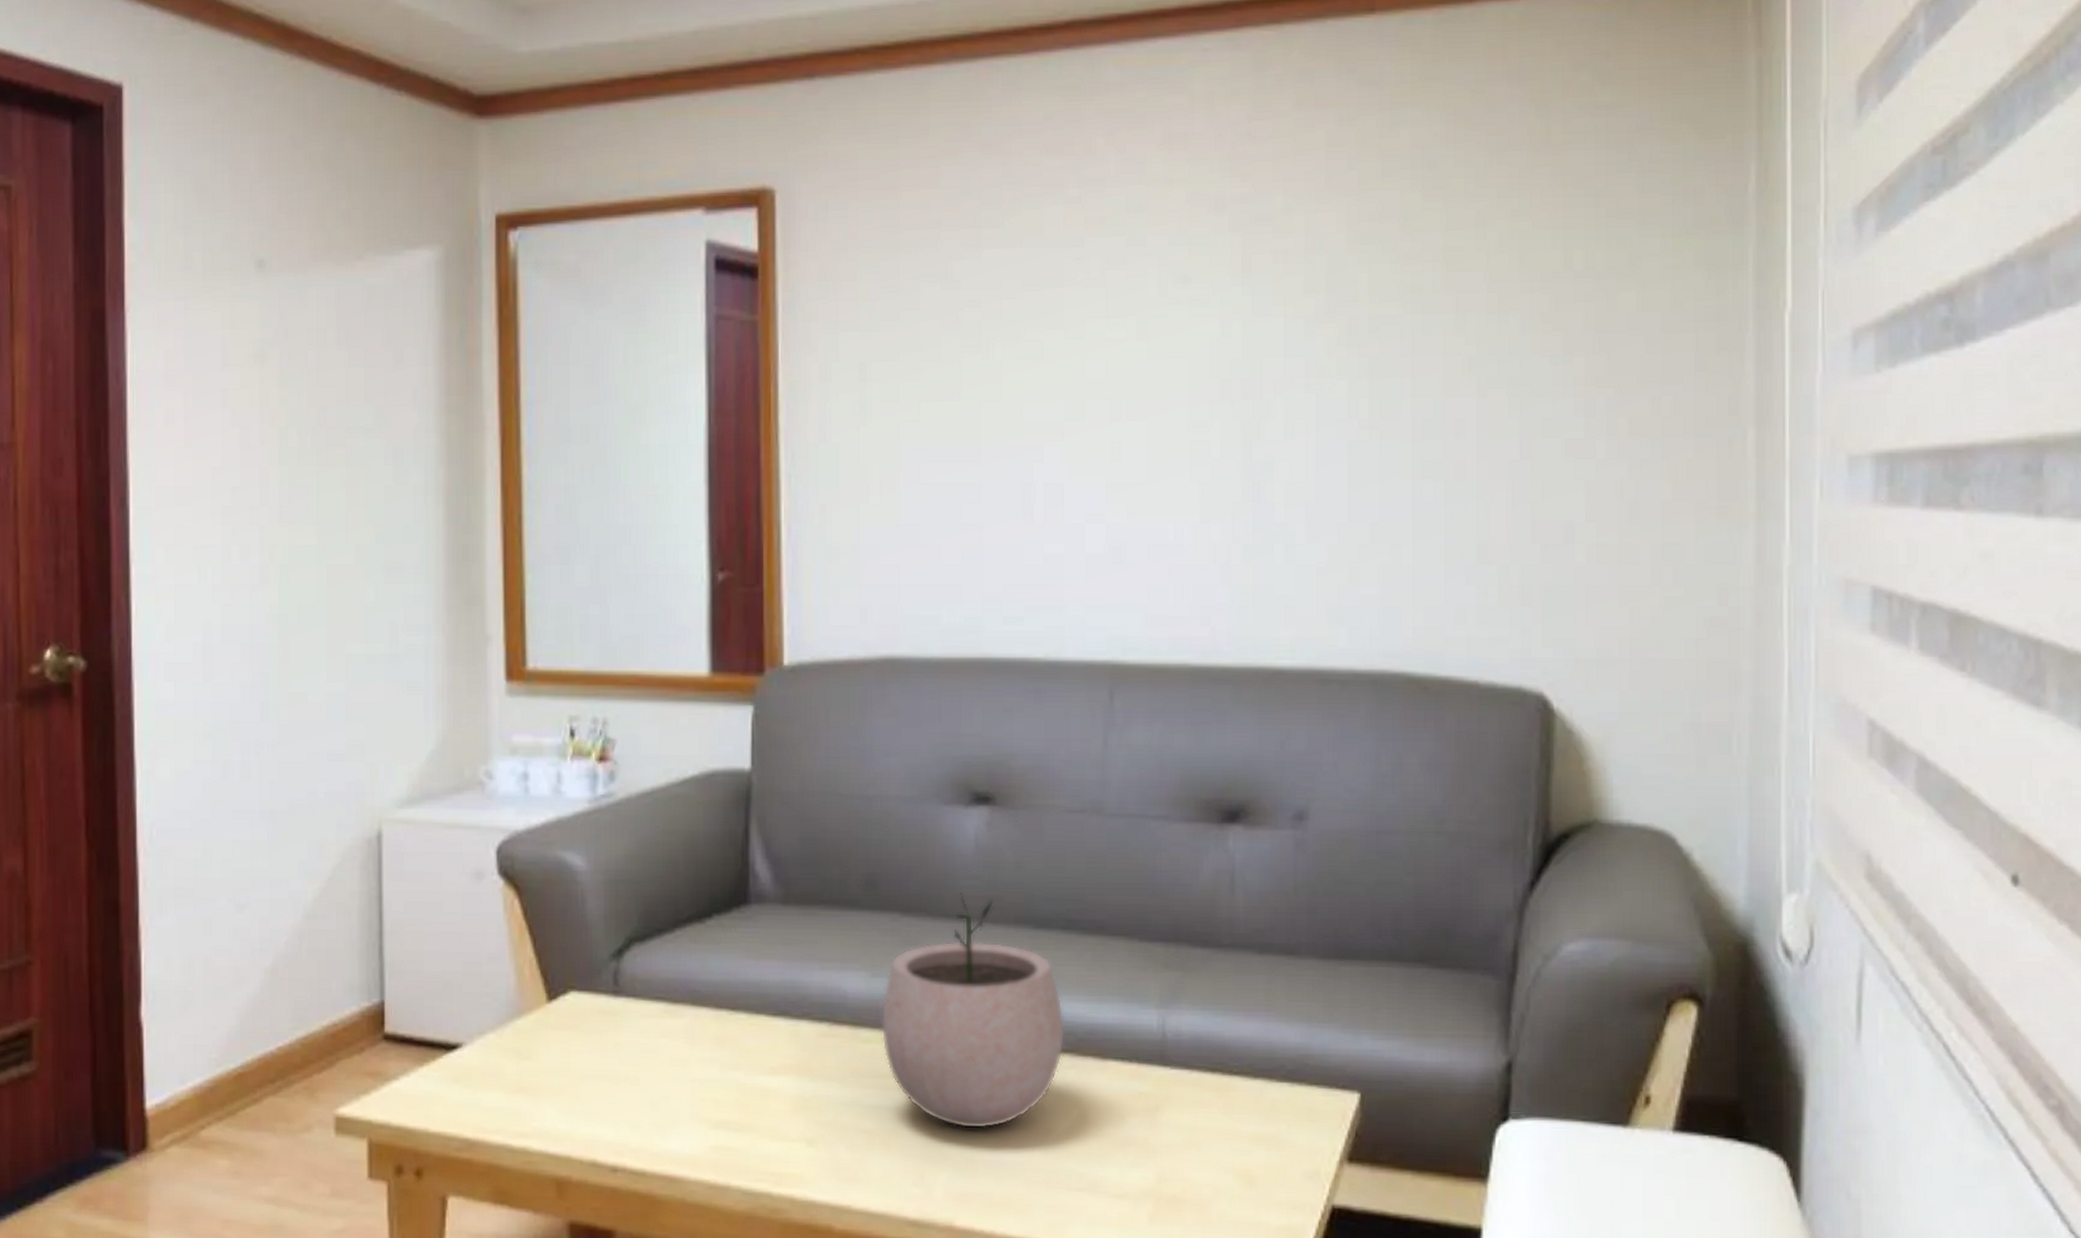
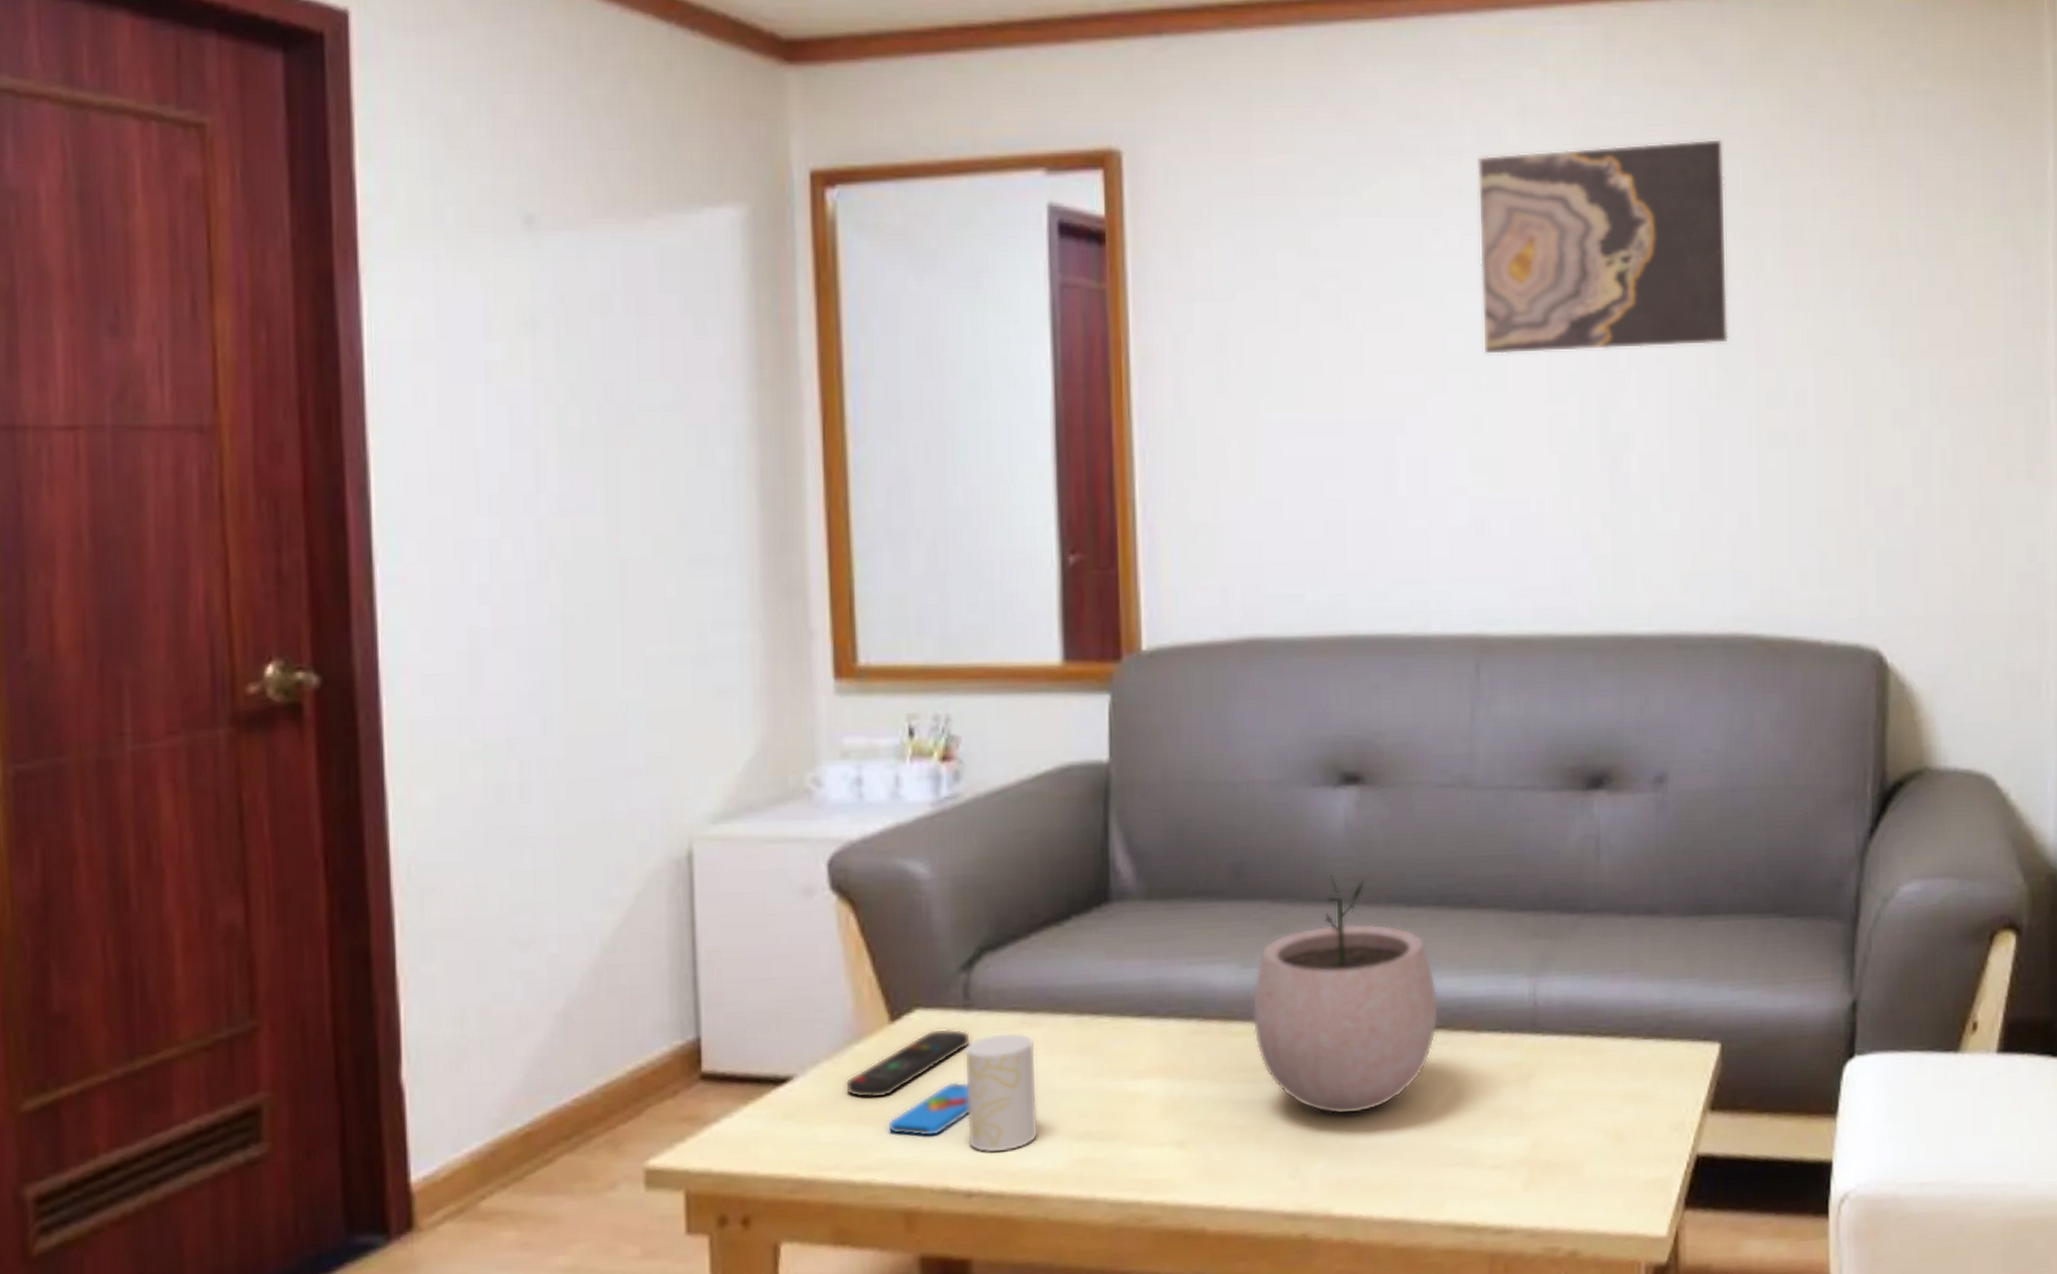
remote control: none [506,1011,620,1072] -> present [844,1028,972,1099]
smartphone: none [543,1062,616,1112] -> present [888,1081,969,1137]
cup: none [612,1019,678,1134] -> present [963,1032,1038,1154]
wall art: none [1121,161,1382,384] -> present [1477,138,1729,355]

